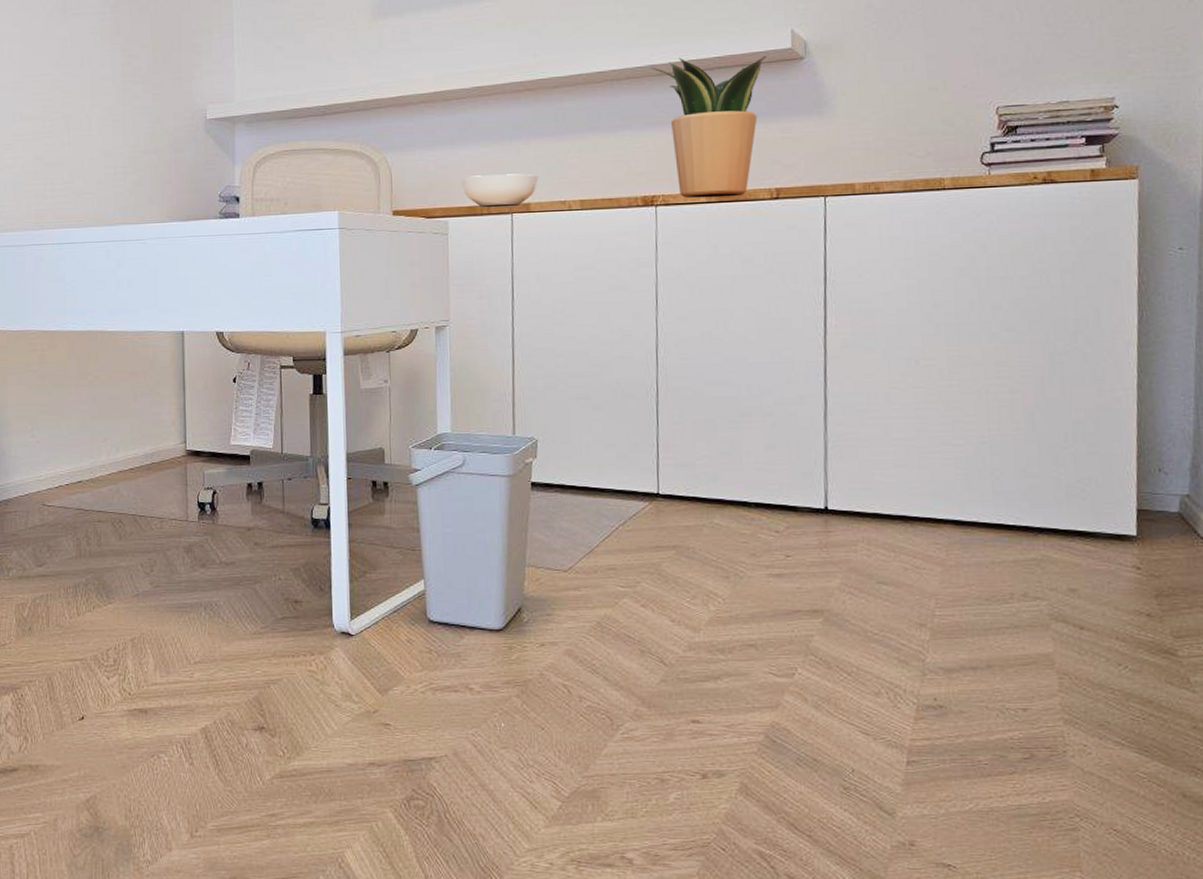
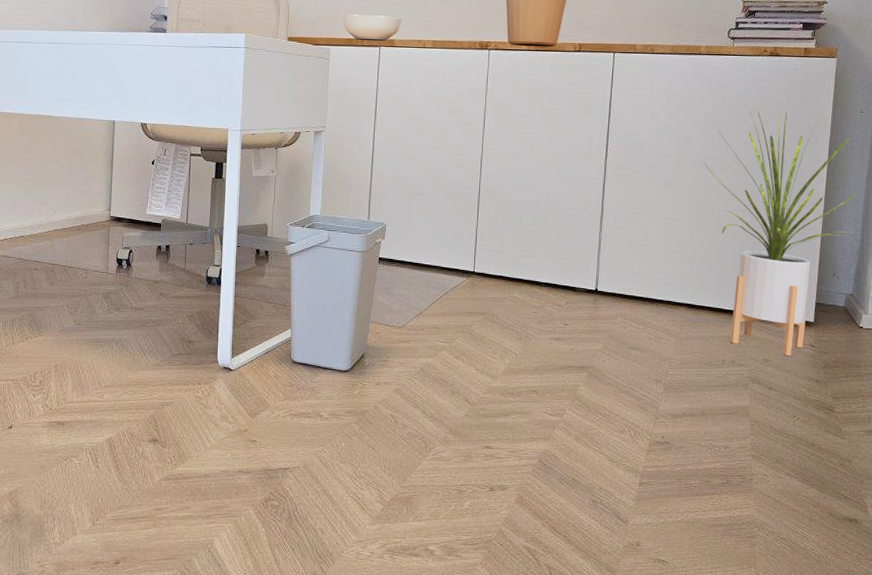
house plant: none [960,256,1187,583] -> present [703,110,856,356]

